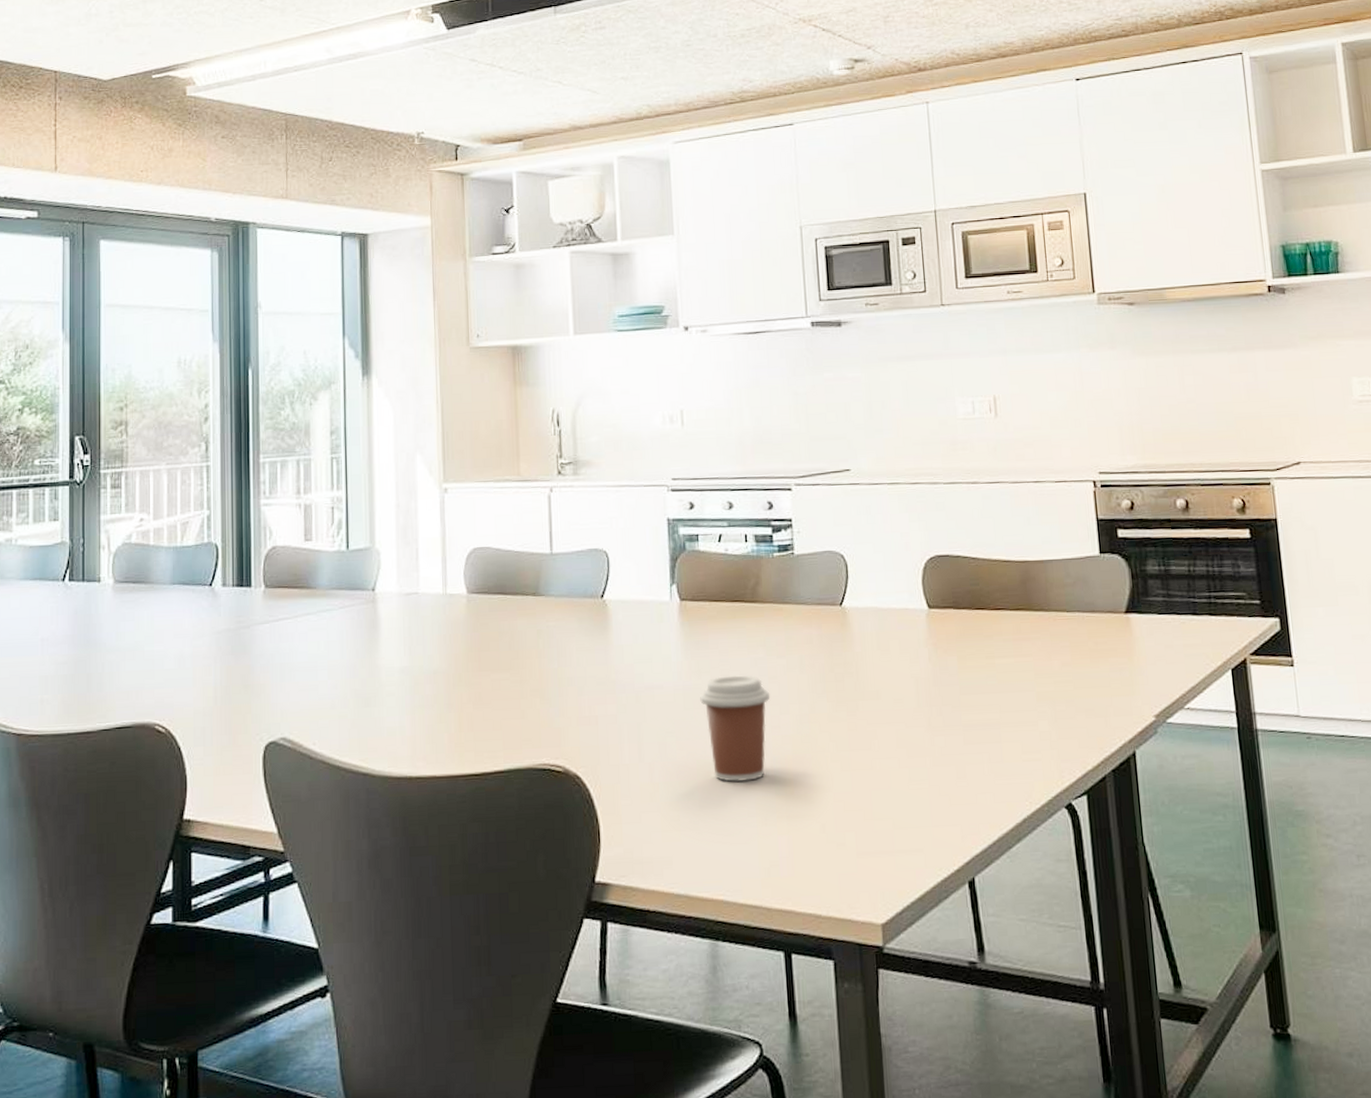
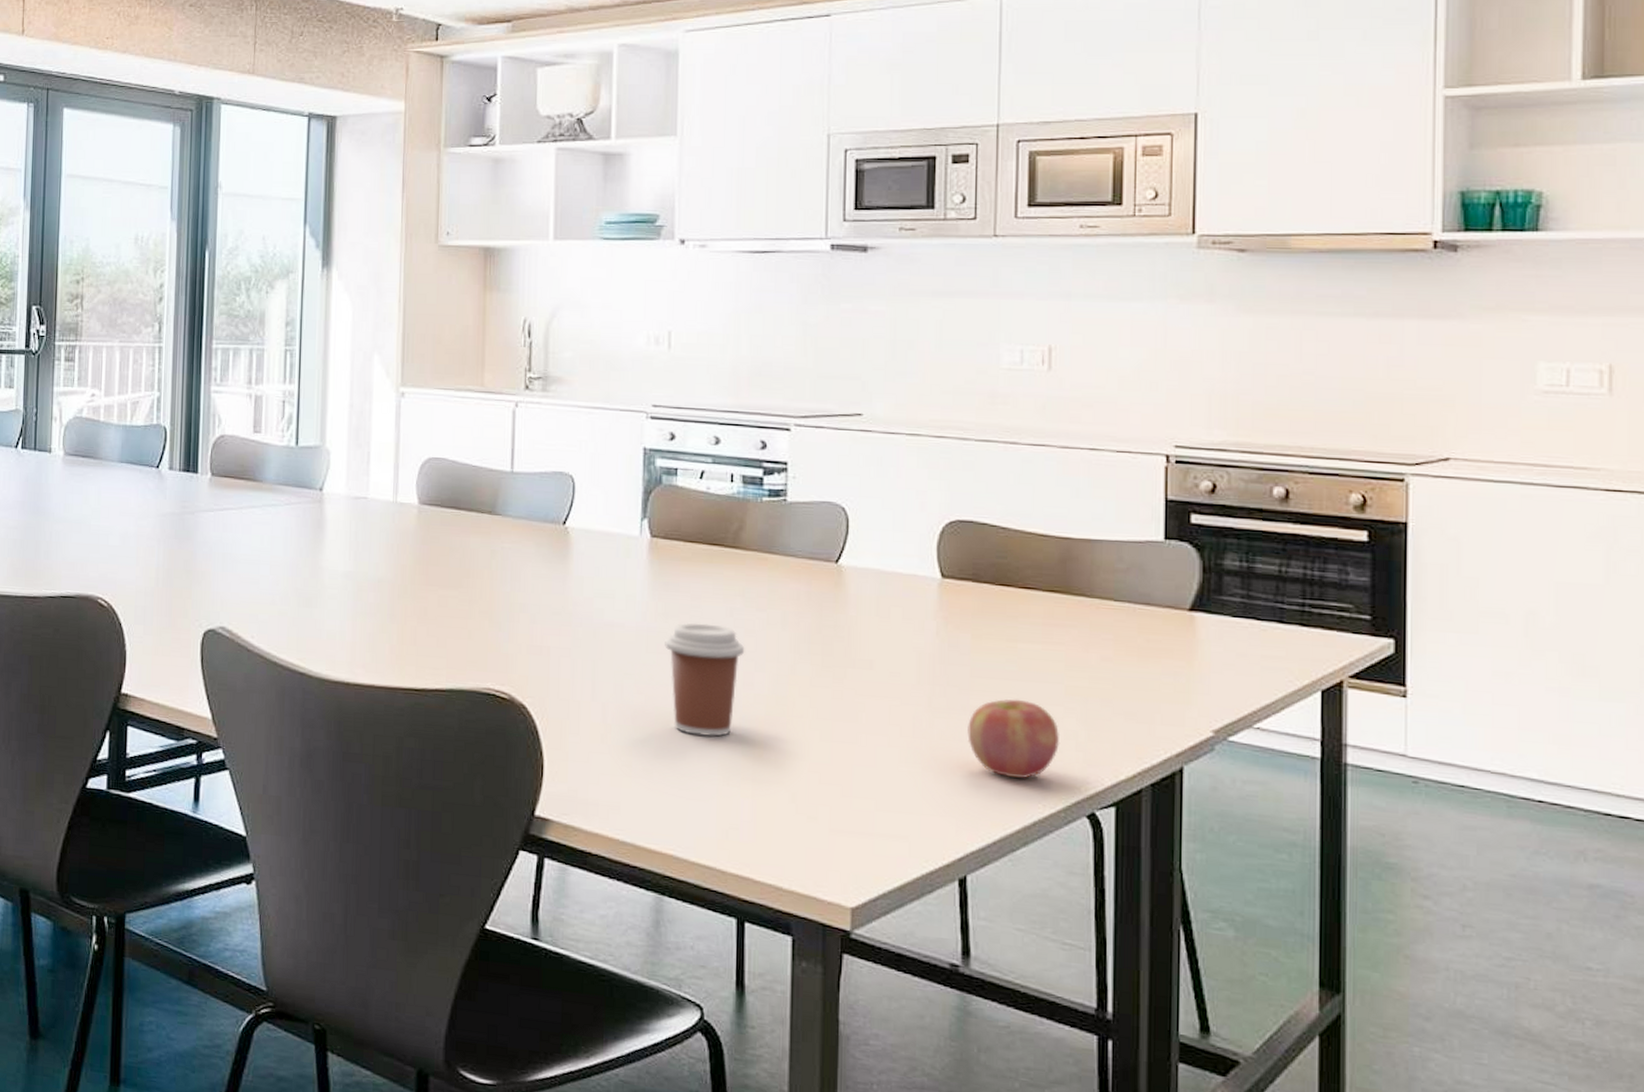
apple: none [962,709,1038,782] -> present [967,699,1060,779]

